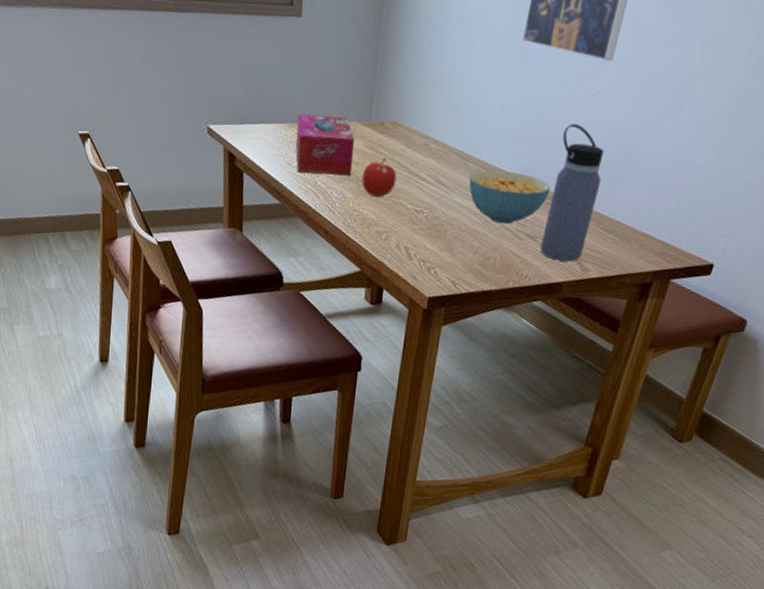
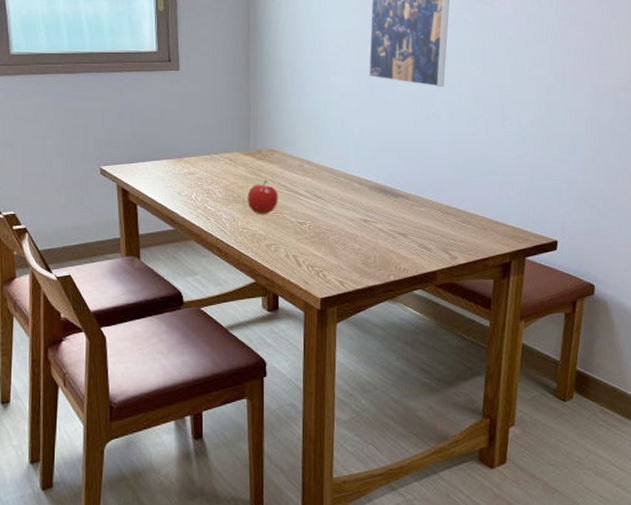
tissue box: present [295,114,355,176] -> none [183,149,238,199]
cereal bowl: present [468,170,550,225] -> none [342,181,412,226]
water bottle: present [540,123,604,262] -> none [411,137,453,253]

